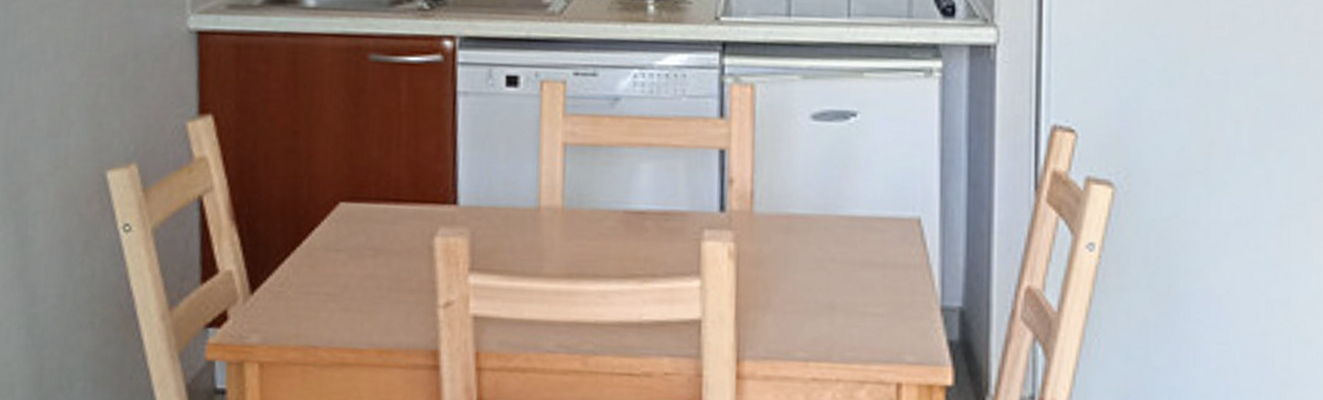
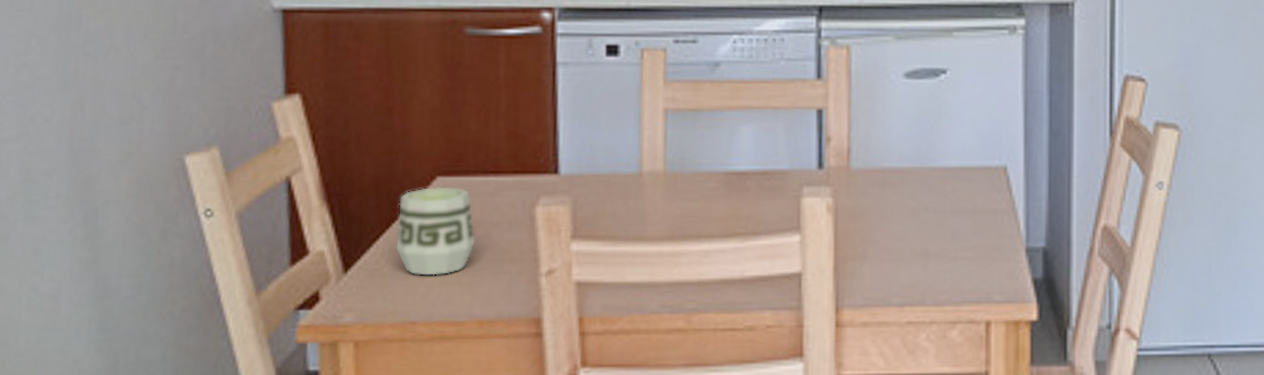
cup: none [300,212,376,302] -> present [396,186,475,276]

